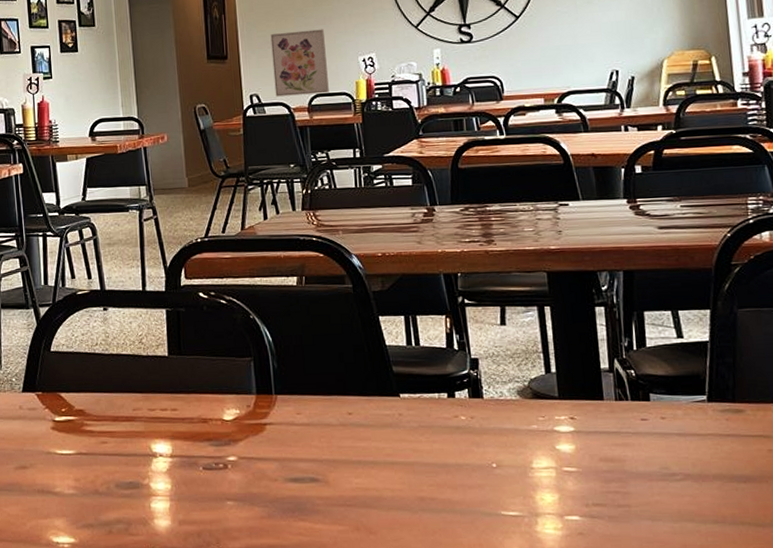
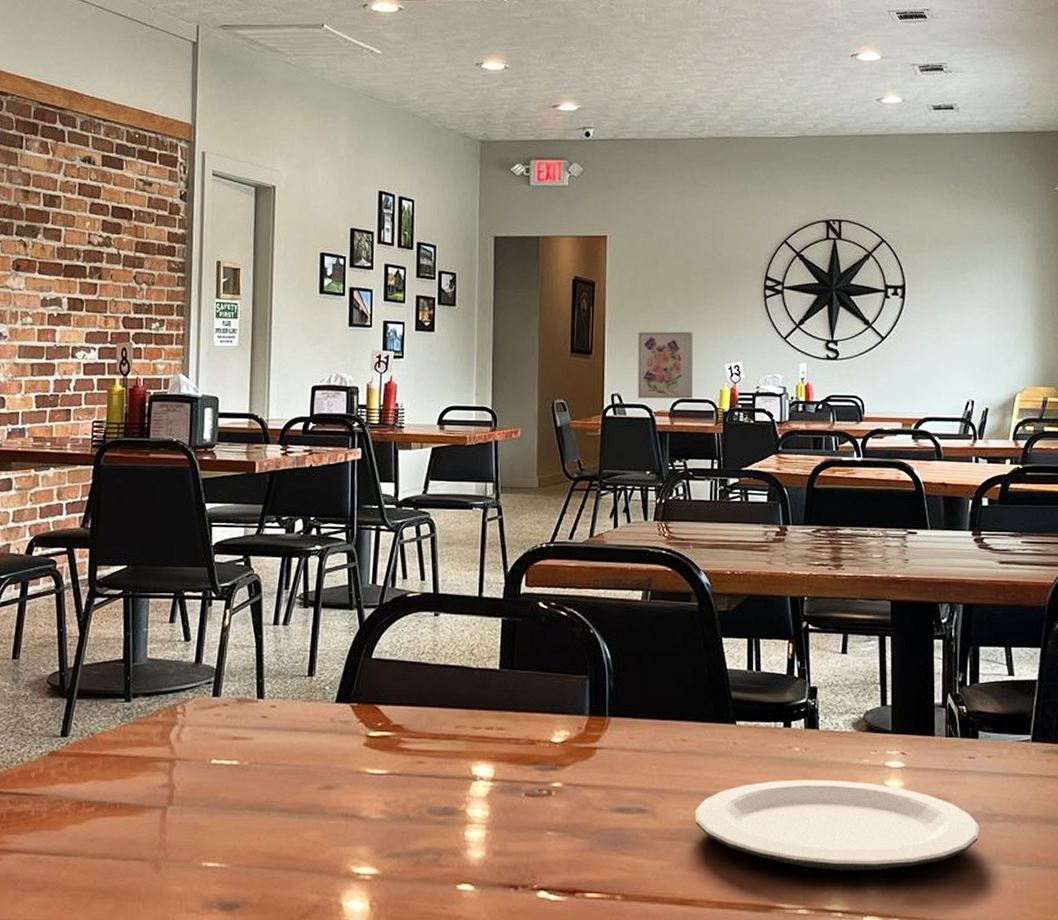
plate: none [366,445,659,531] -> present [694,779,980,870]

